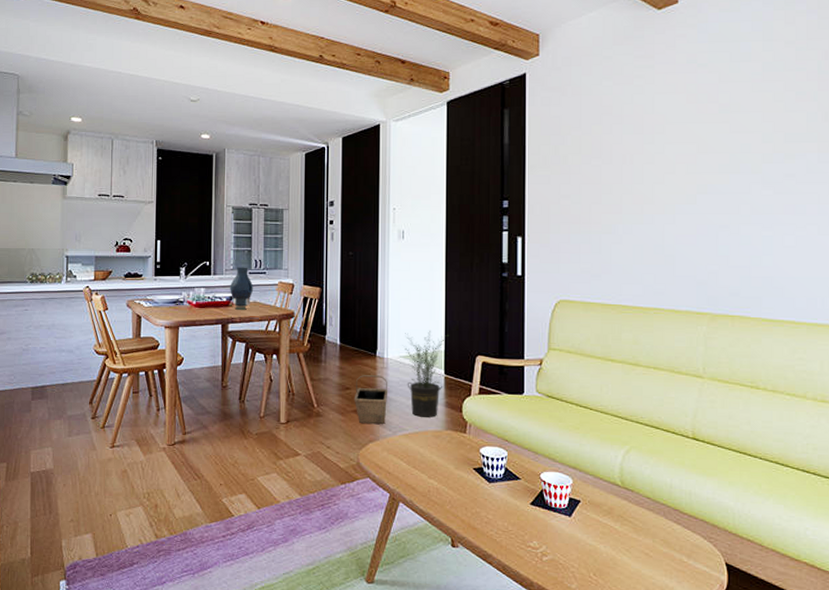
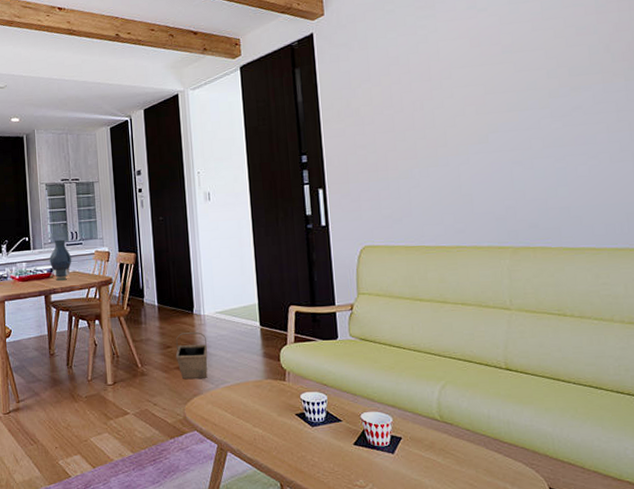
potted plant: present [403,330,449,417] -> none [218,285,261,369]

